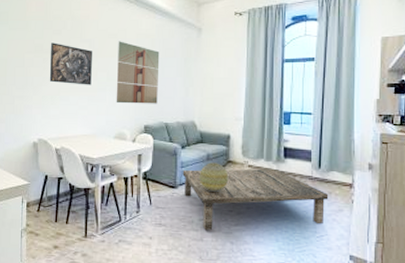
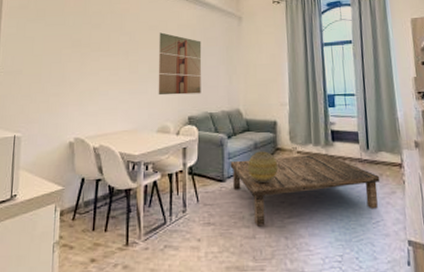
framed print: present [49,43,92,85] -> none [87,37,133,79]

